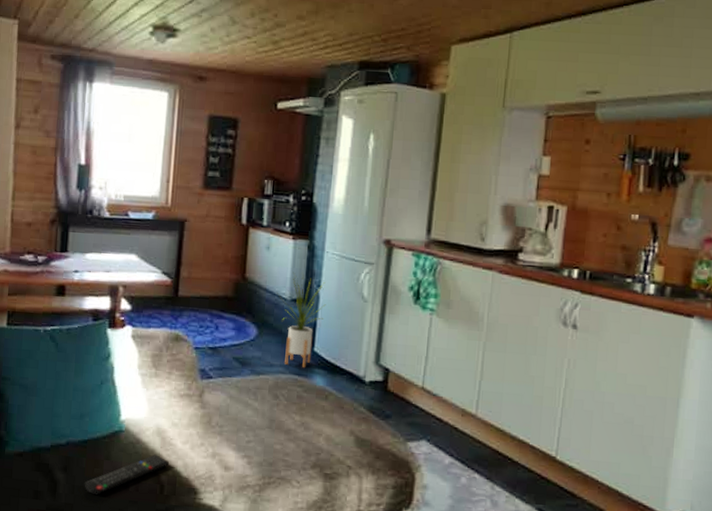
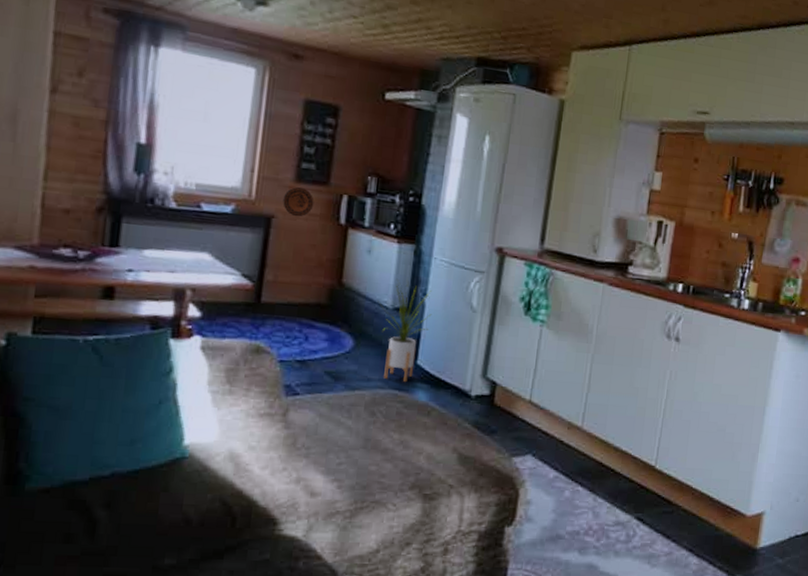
remote control: present [84,454,169,495] -> none [133,483,243,533]
decorative plate: none [193,193,220,220] -> present [283,187,314,217]

